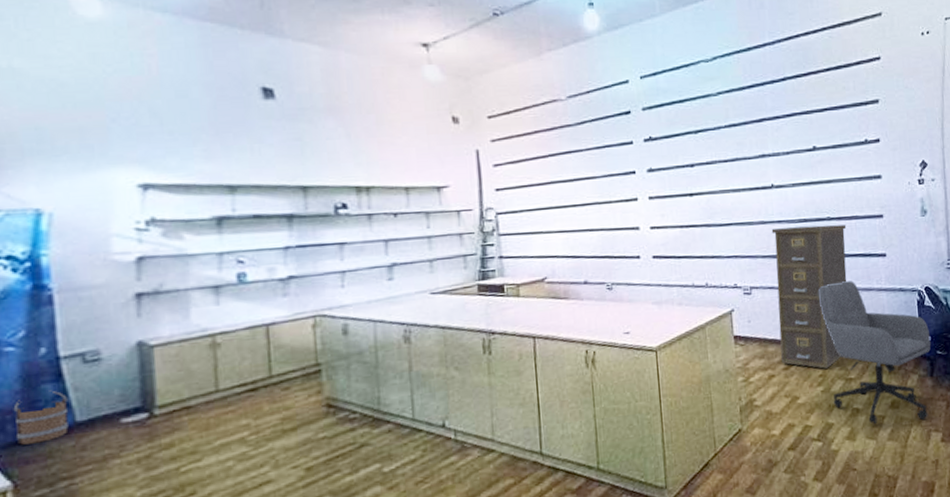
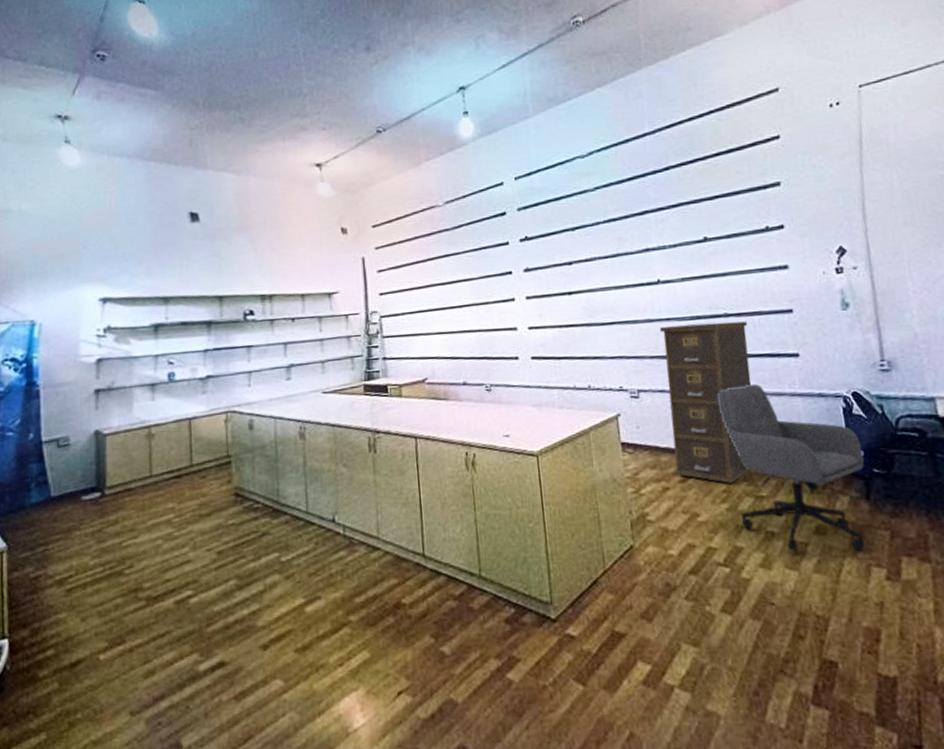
bucket: present [13,390,69,445] -> none [10,469,46,514]

